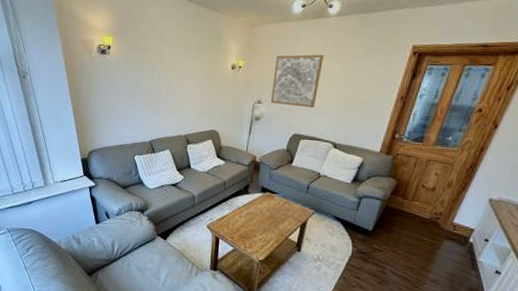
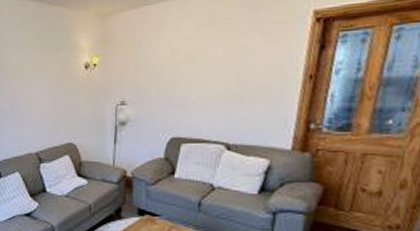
wall art: present [271,54,324,108] -> none [137,37,198,104]

